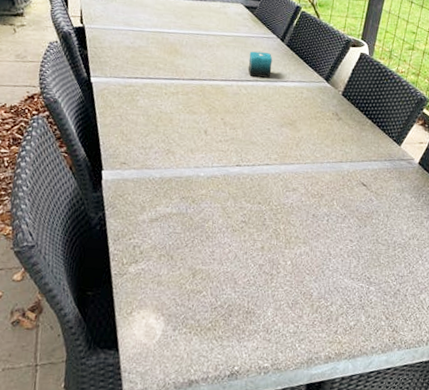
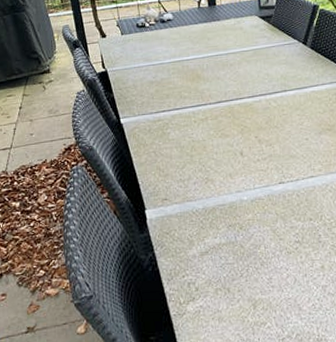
candle: present [247,51,273,78] -> none [272,60,299,88]

